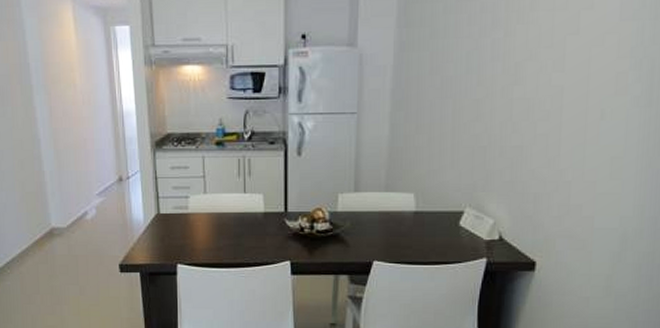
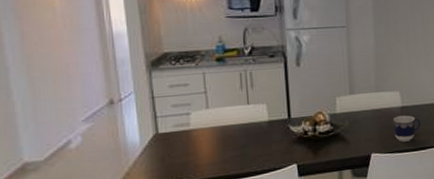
cup: none [402,222,438,253] -> present [393,115,421,142]

